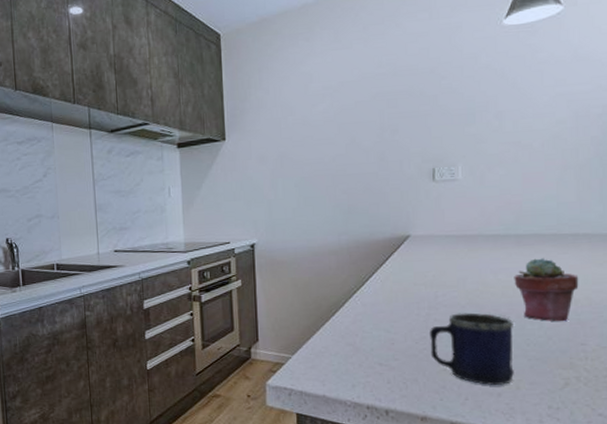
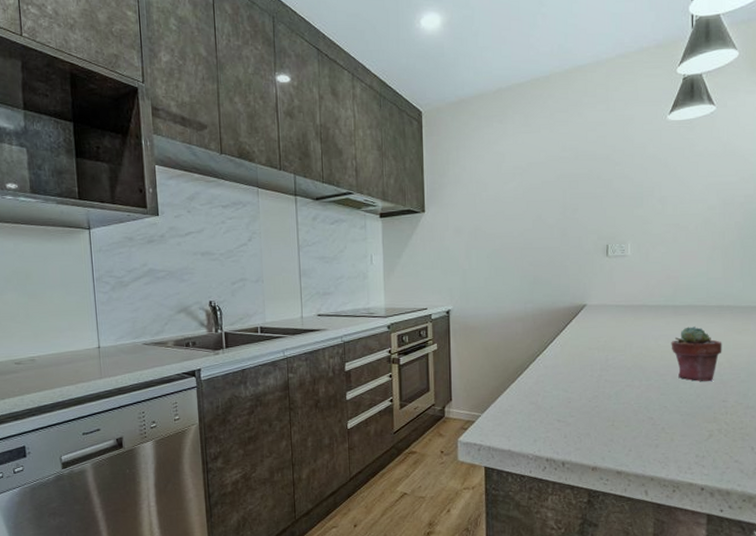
mug: present [430,313,514,385] -> none [601,374,669,438]

